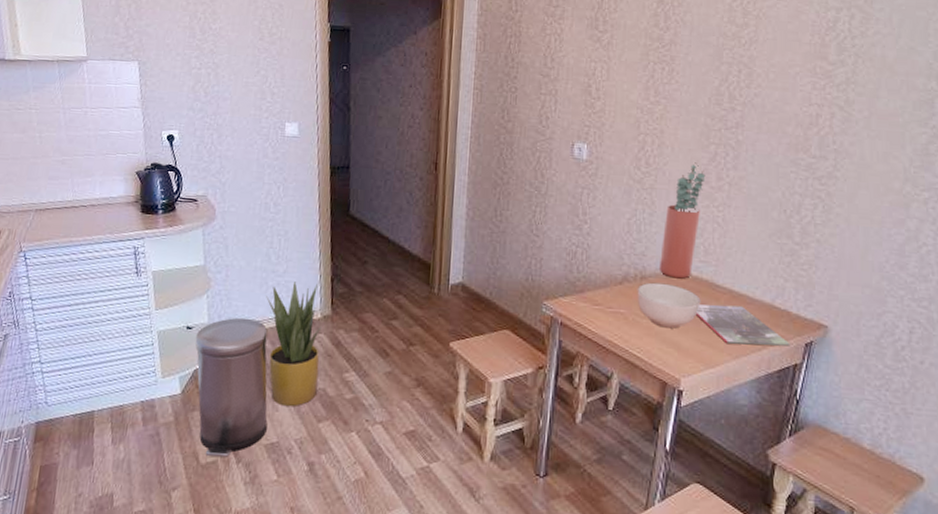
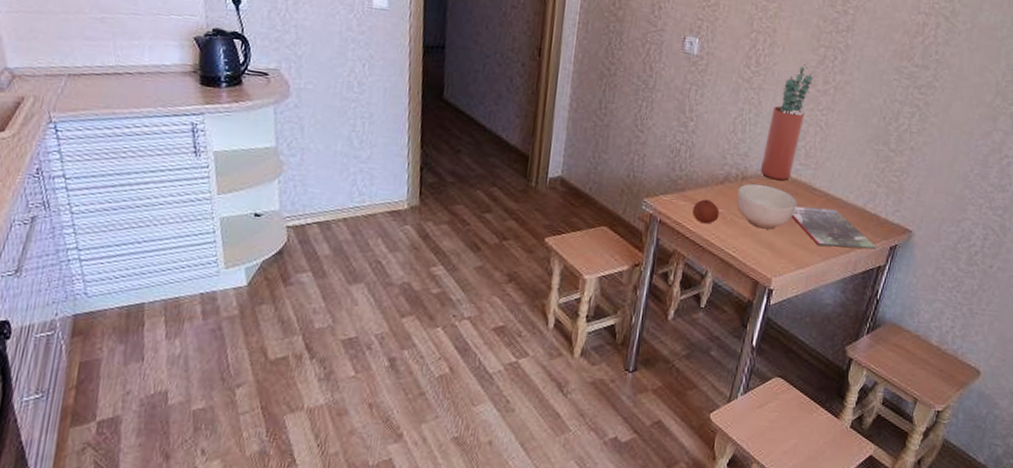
pedal bin: present [195,317,268,458] -> none [264,205,348,353]
planter: present [266,281,322,407] -> none [347,169,408,301]
fruit: none [593,300,621,325] -> present [693,199,720,224]

